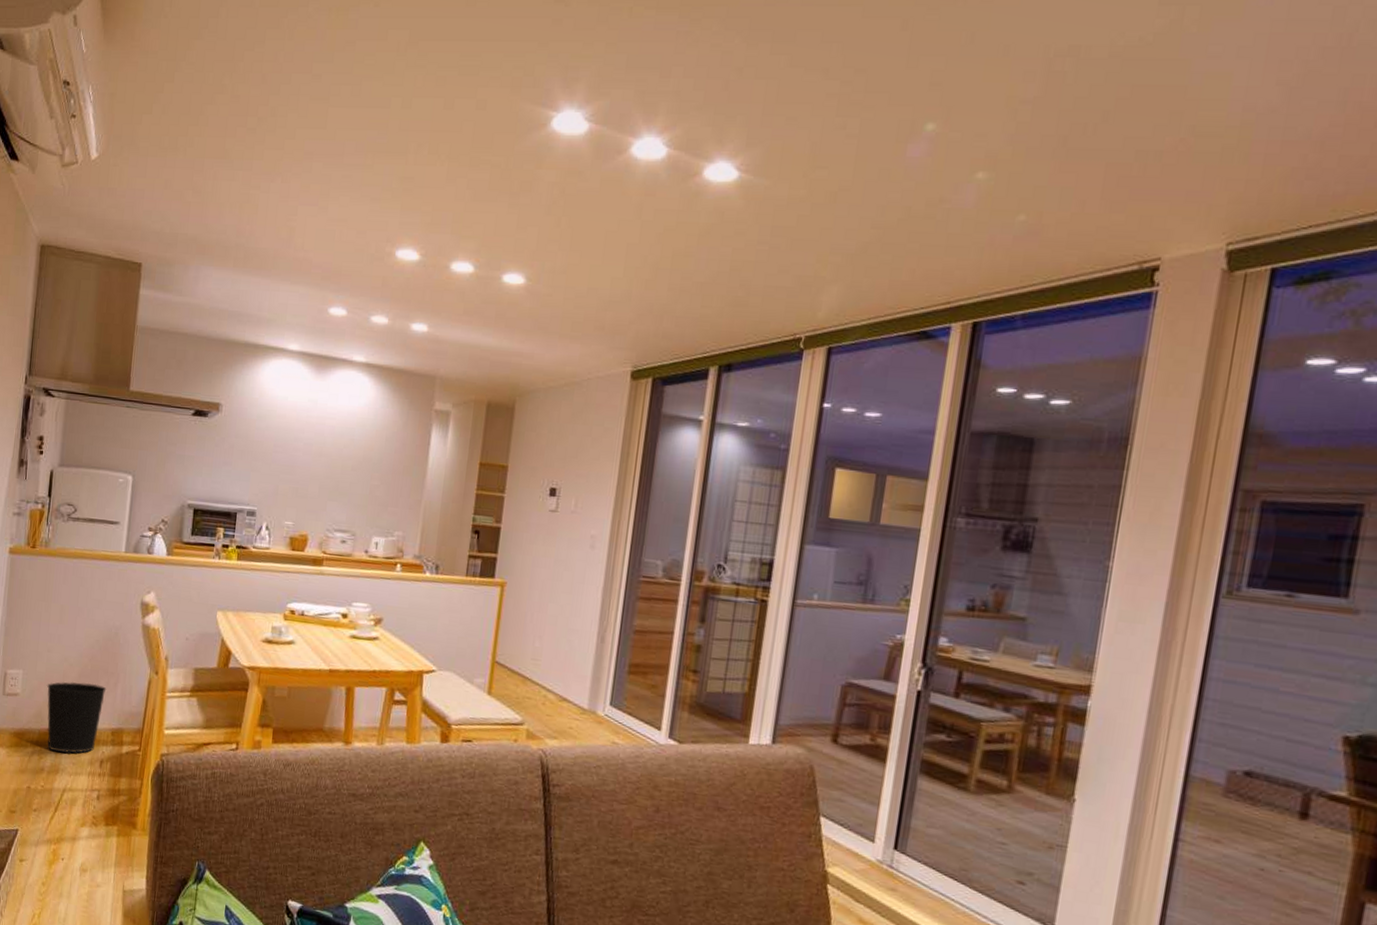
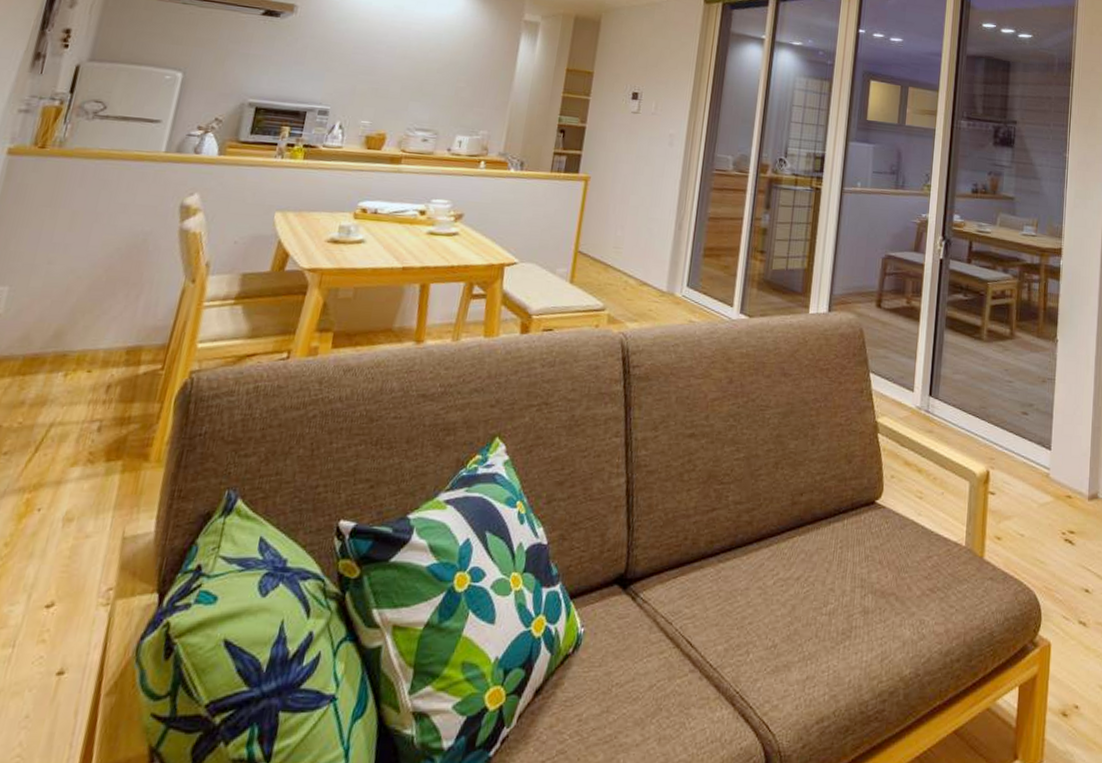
wastebasket: present [46,681,107,754] -> none [33,296,125,380]

